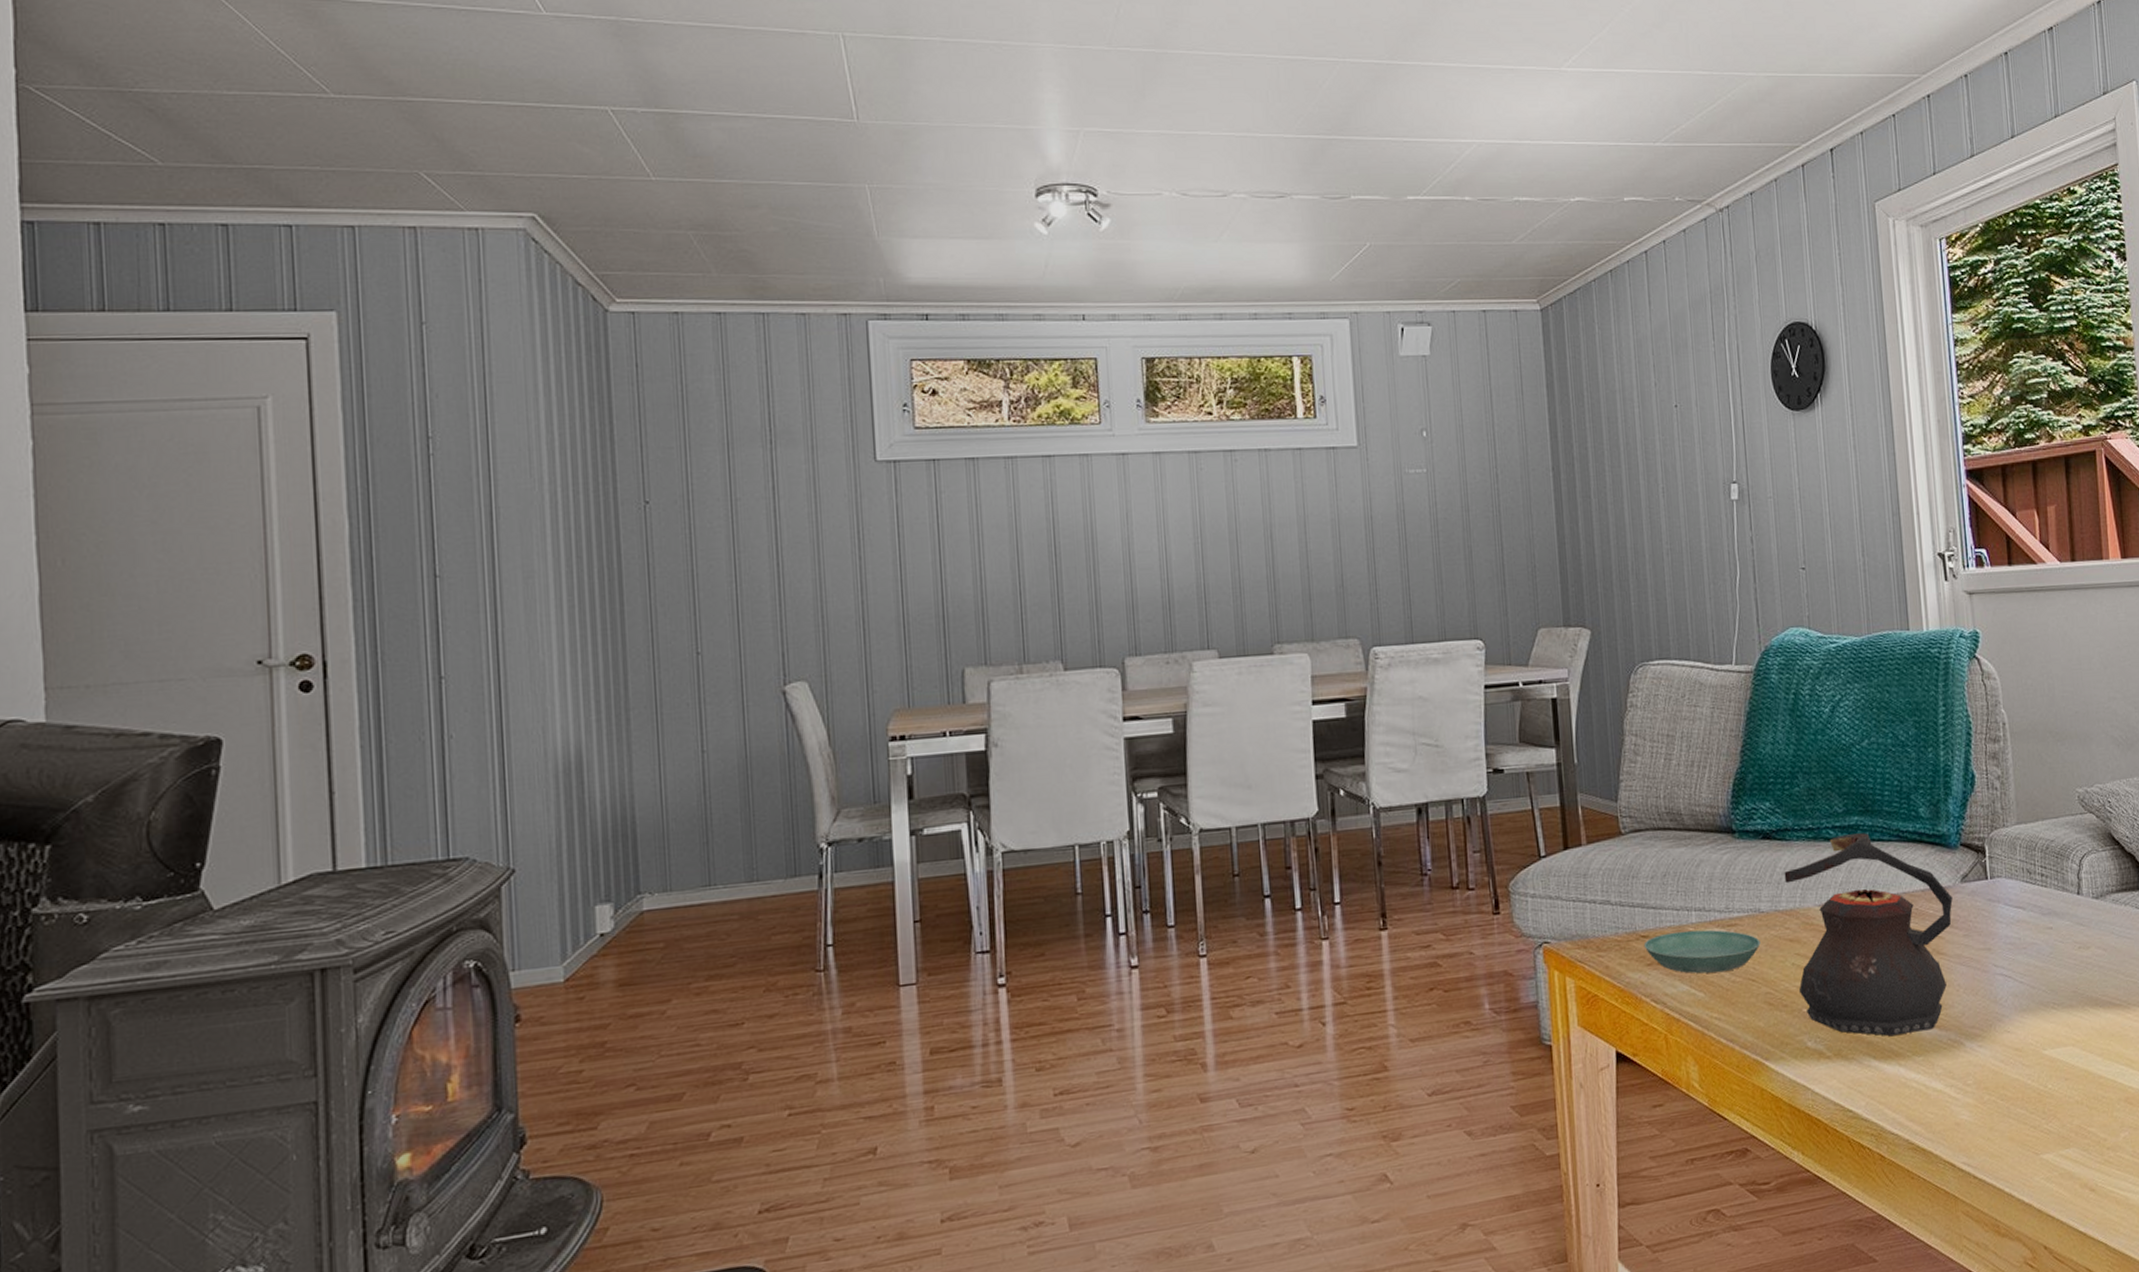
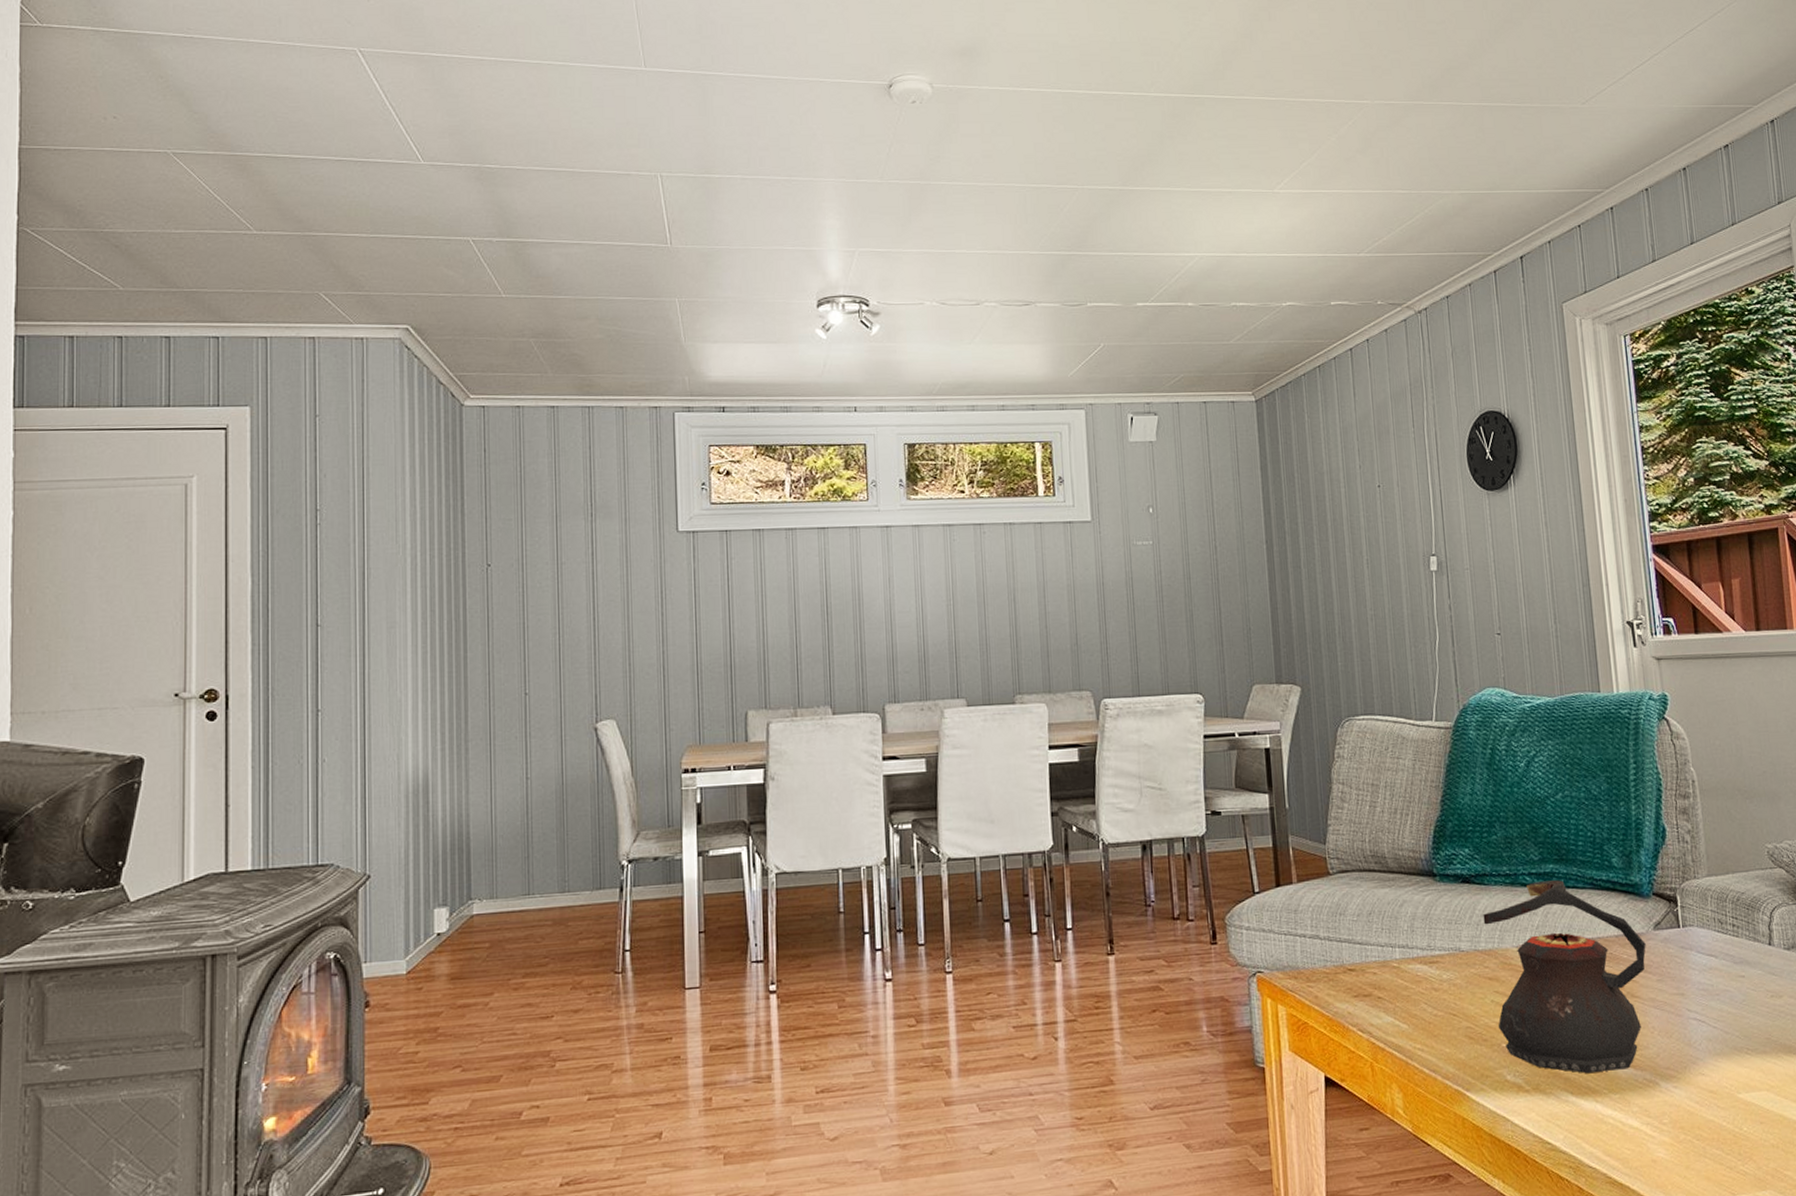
saucer: present [1643,929,1761,974] -> none [1350,965,1461,1007]

